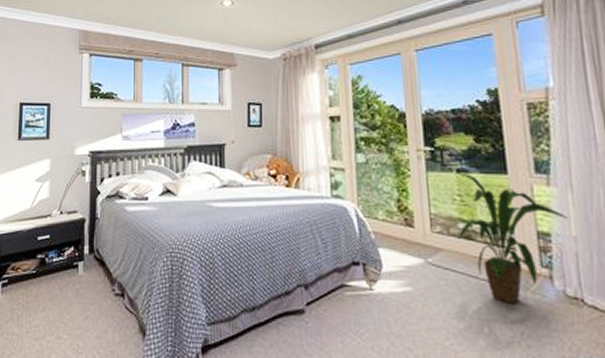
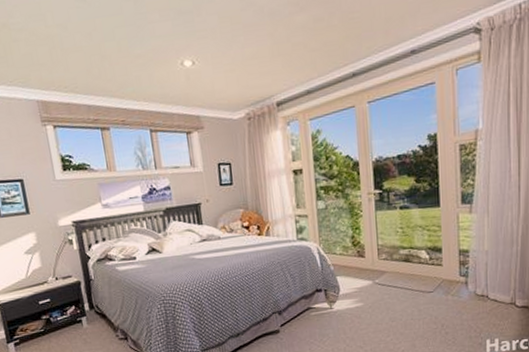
house plant: present [455,172,568,303] -> none [399,209,483,306]

